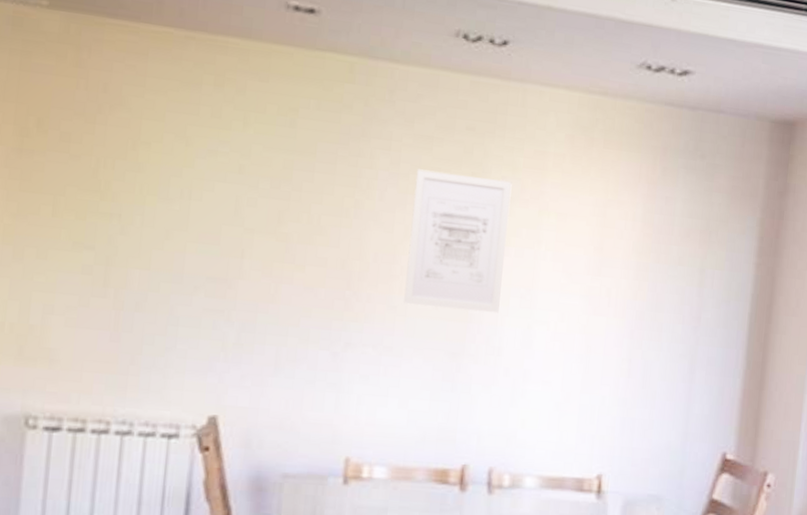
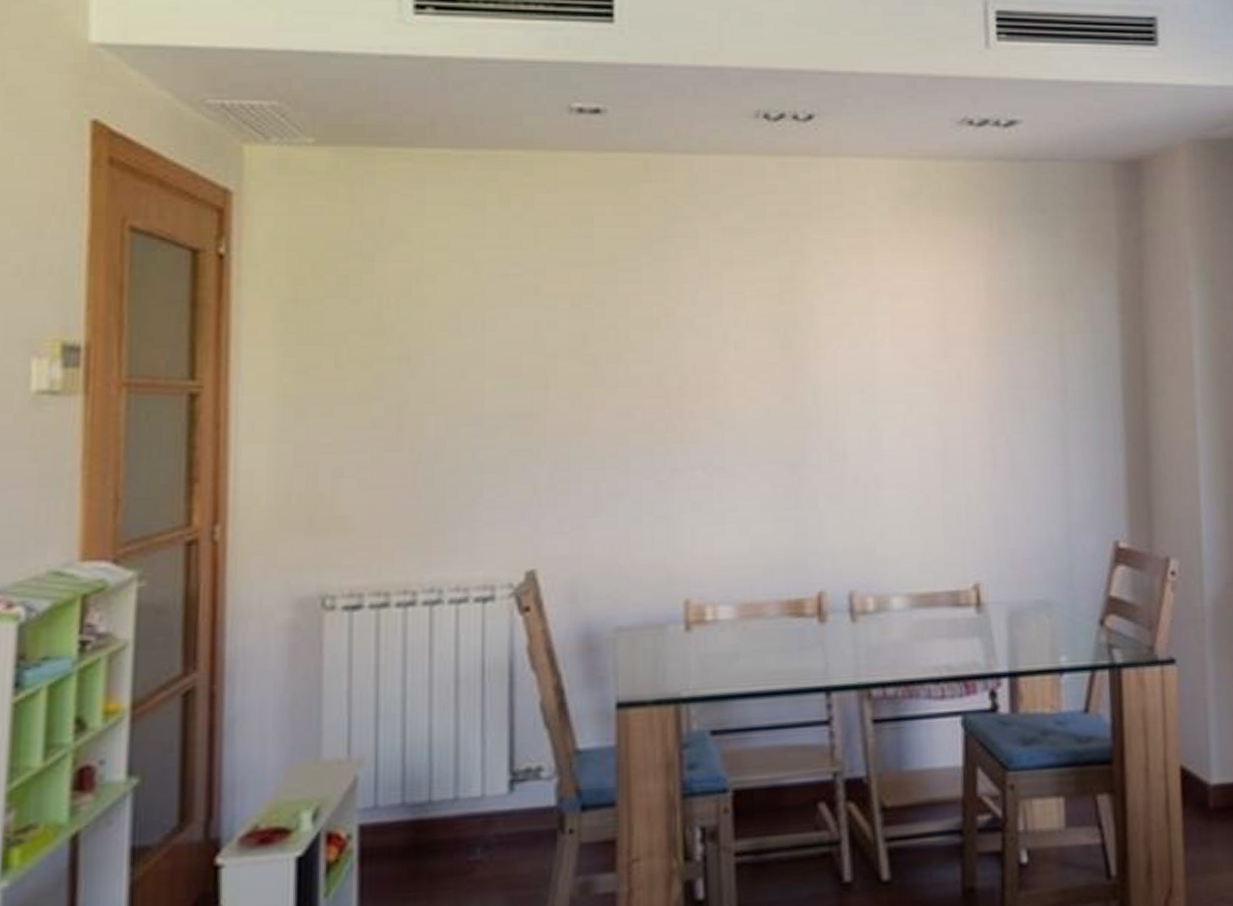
wall art: present [403,169,512,314] -> none [729,264,839,417]

